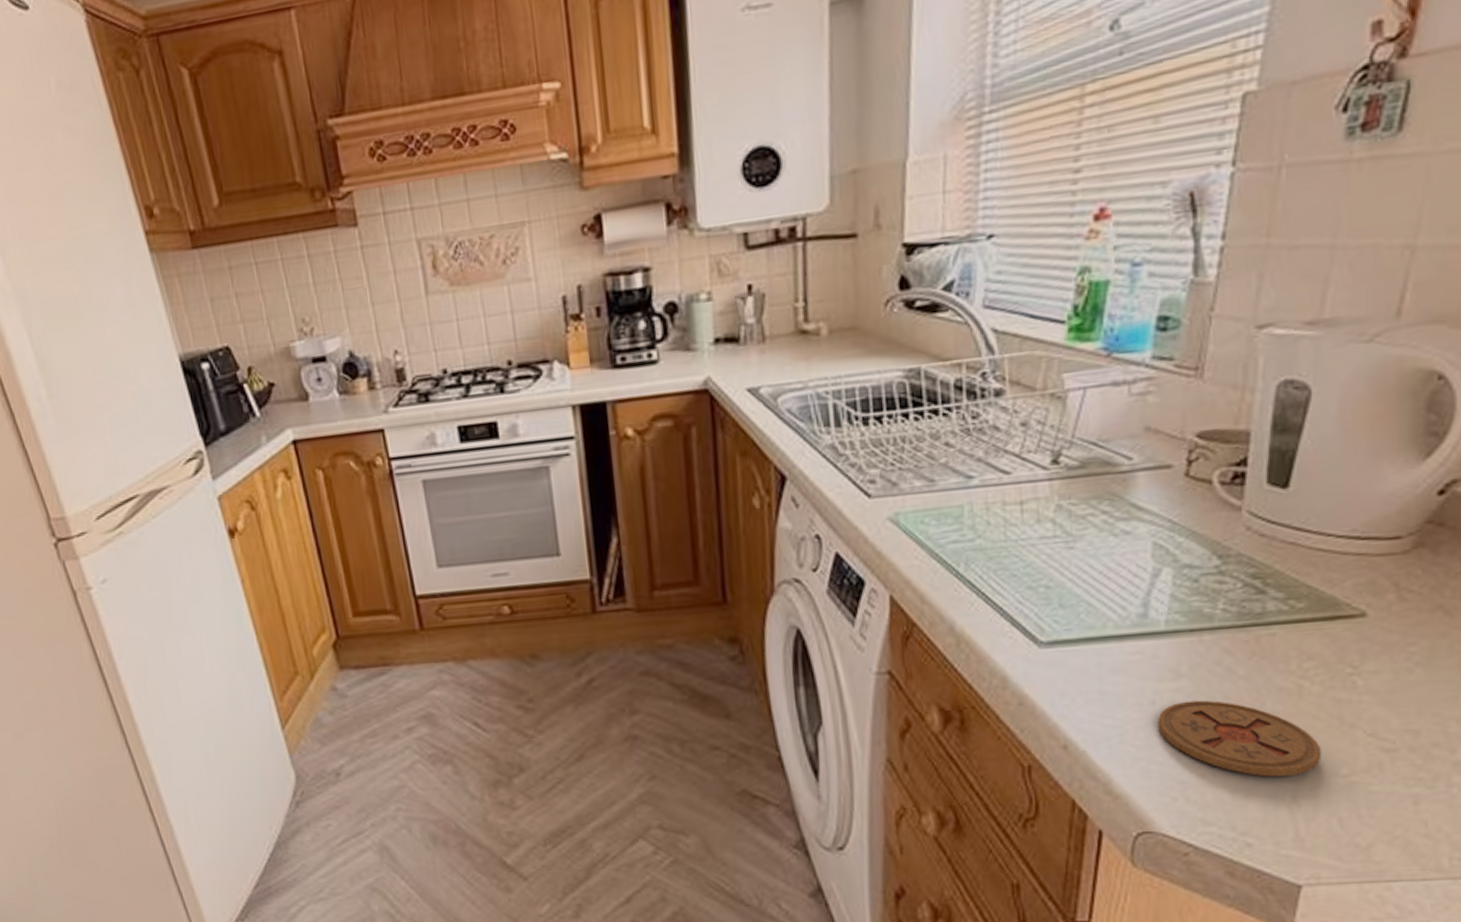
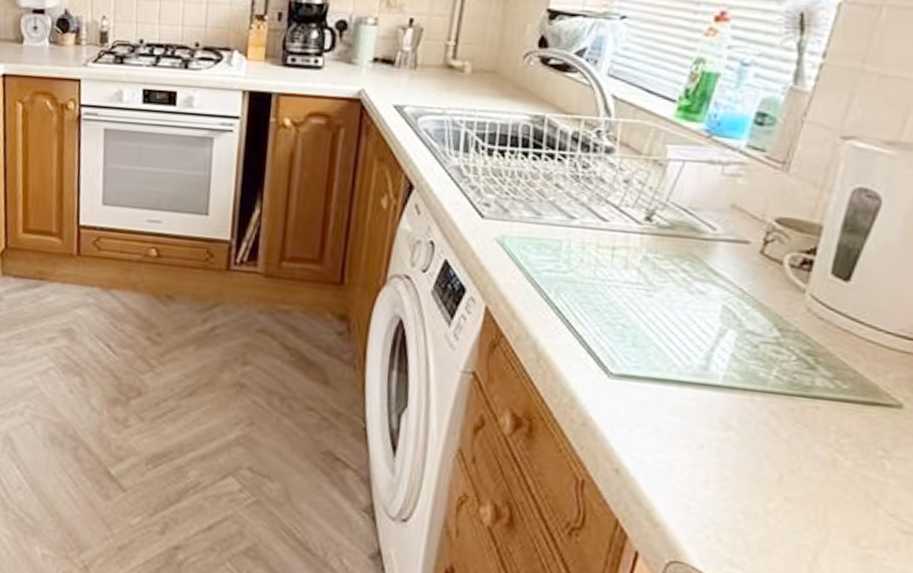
coaster: present [1157,700,1322,777] -> none [702,451,846,538]

